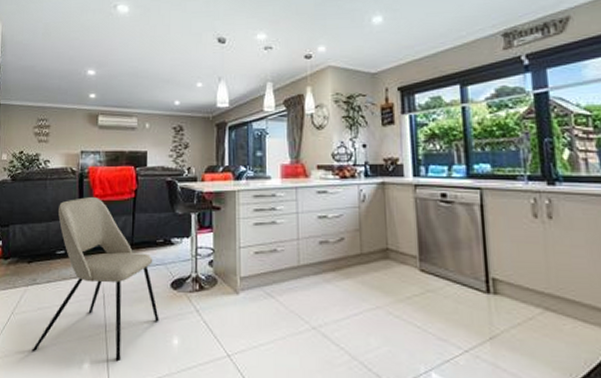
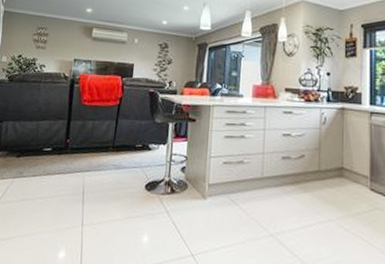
dining chair: present [31,197,159,362] -> none [12,101,132,254]

